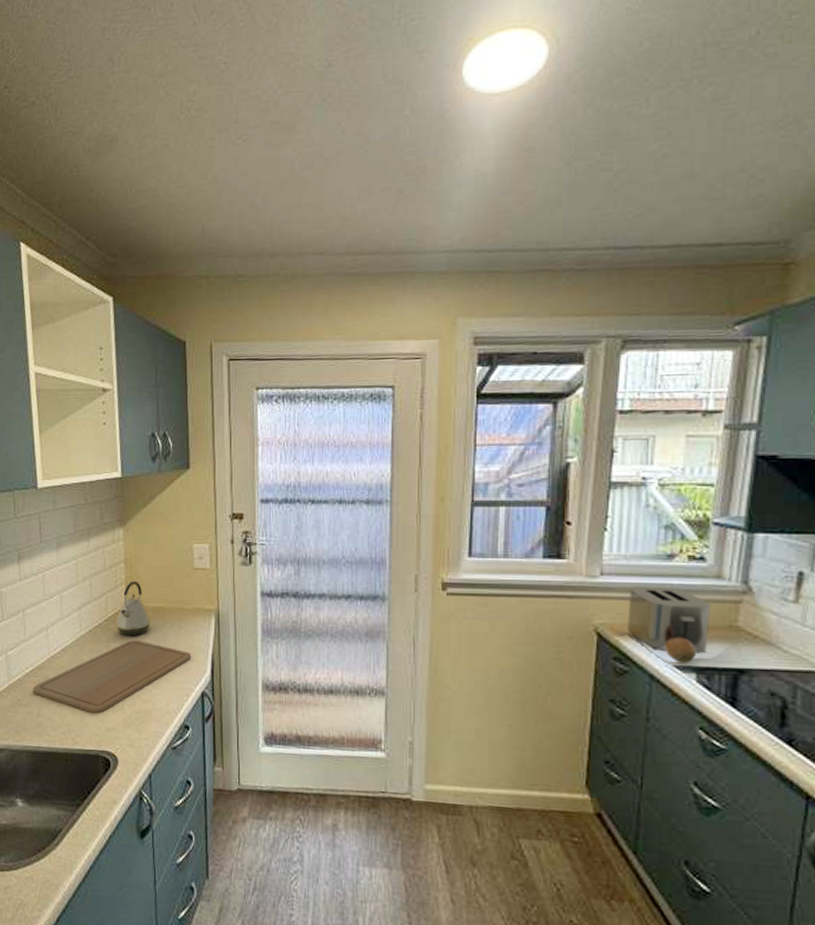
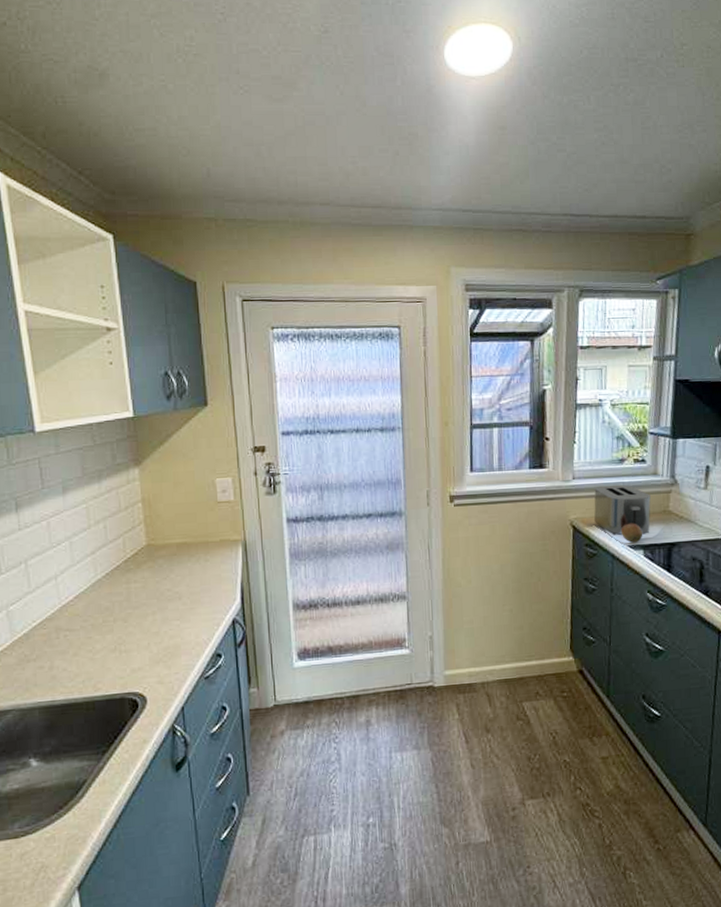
chopping board: present [32,640,191,713] -> none [42,578,219,657]
kettle: present [116,580,152,636] -> none [136,519,175,575]

